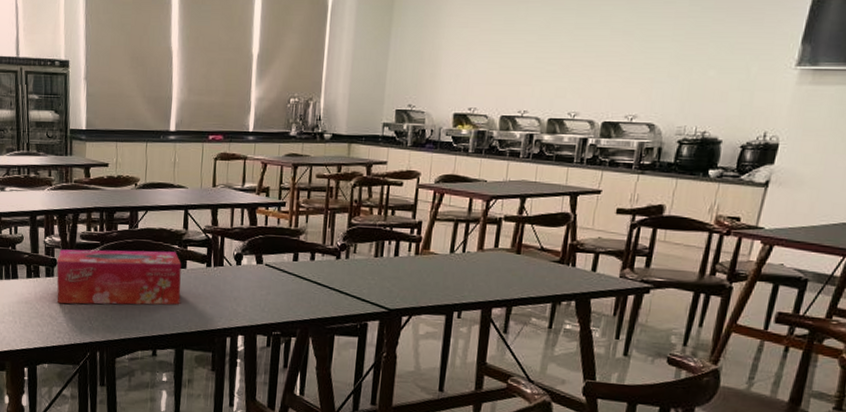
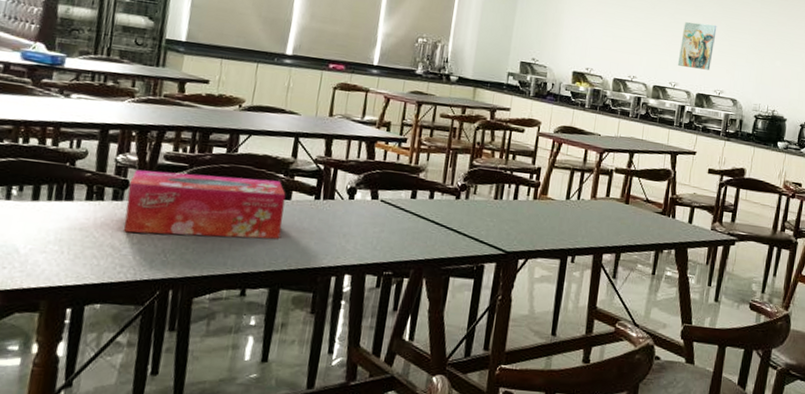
wall art: none [578,36,630,93] -> present [677,22,717,70]

